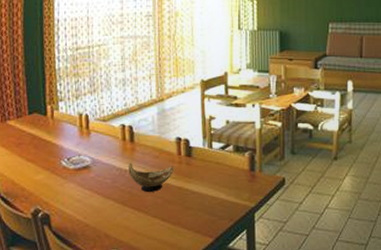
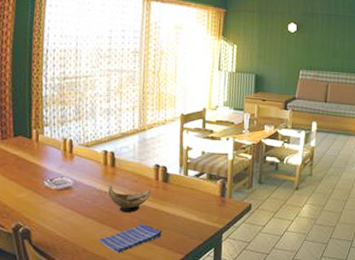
dish towel: none [121,204,188,239] -> present [98,224,162,254]

